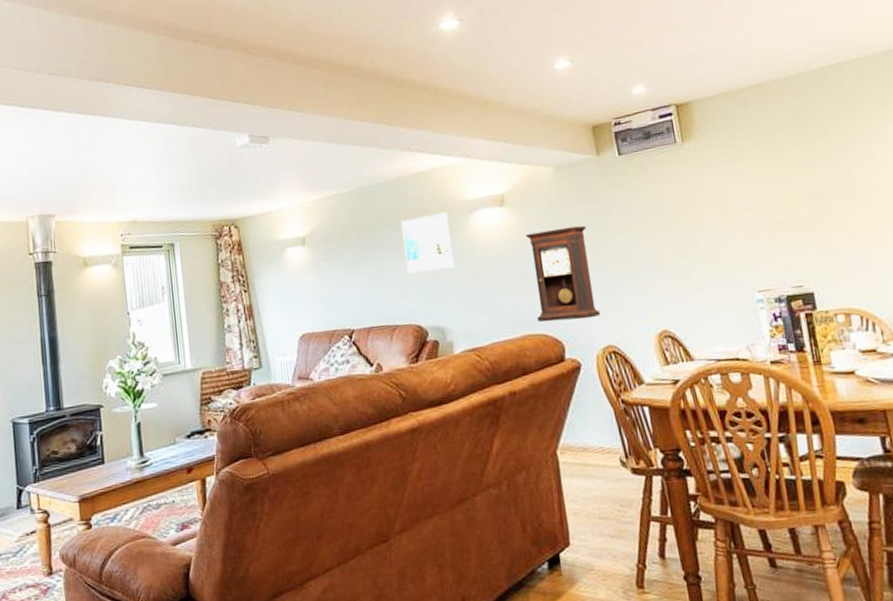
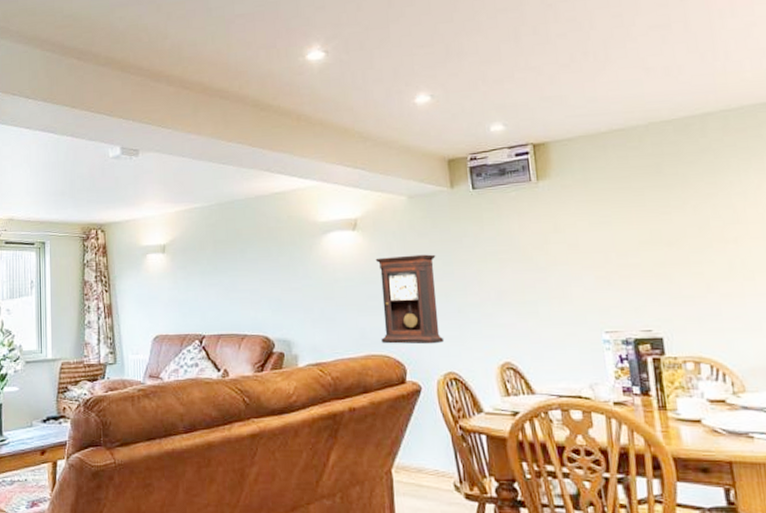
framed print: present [400,212,454,274] -> none [256,232,304,288]

